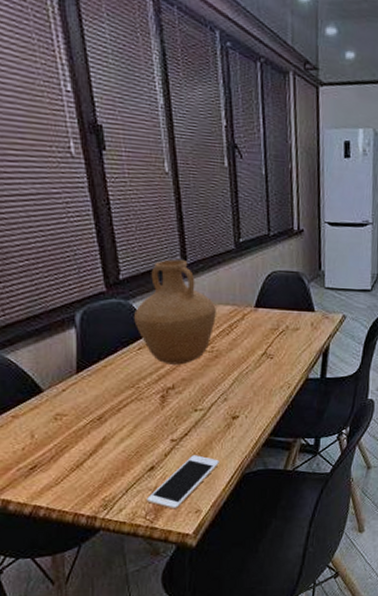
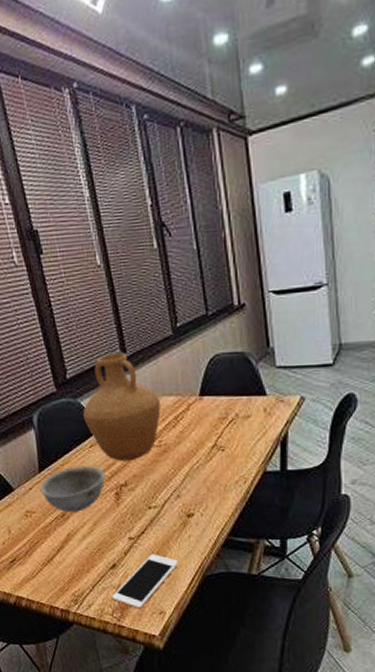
bowl: none [75,368,152,416] -> present [39,466,106,513]

